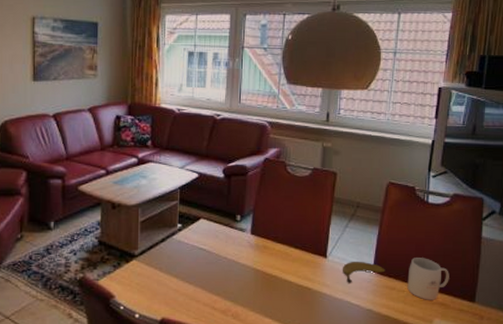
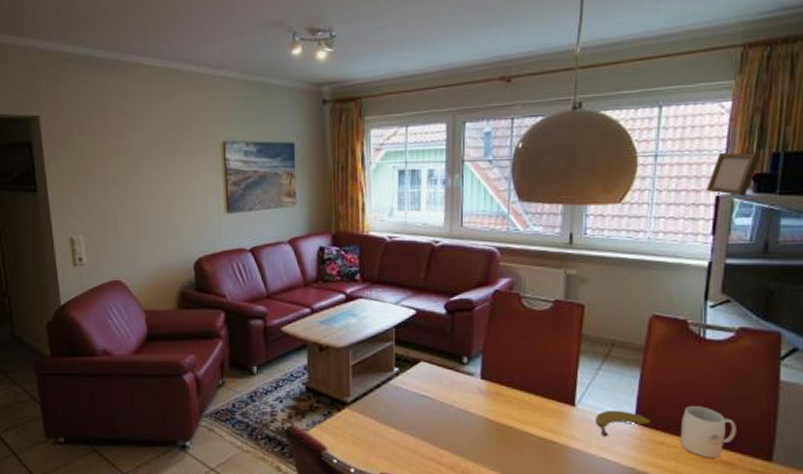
photo frame: none [432,53,472,89] -> present [707,152,760,197]

